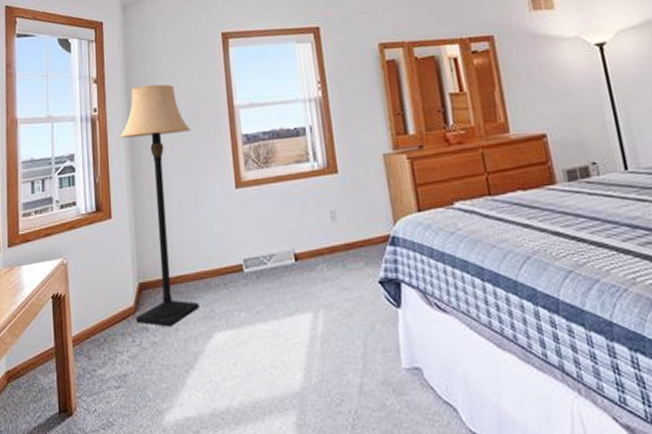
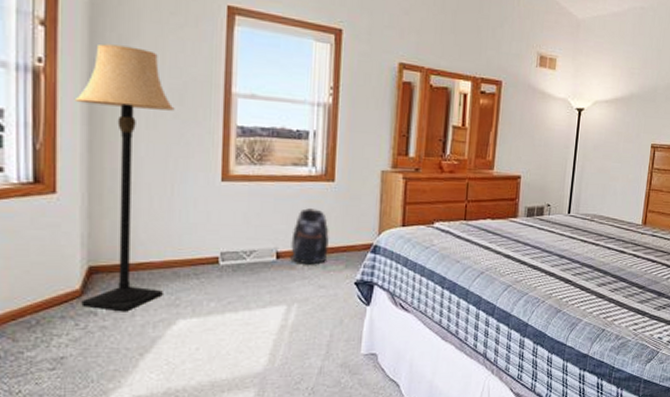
backpack: none [305,204,345,265] -> present [290,208,329,265]

